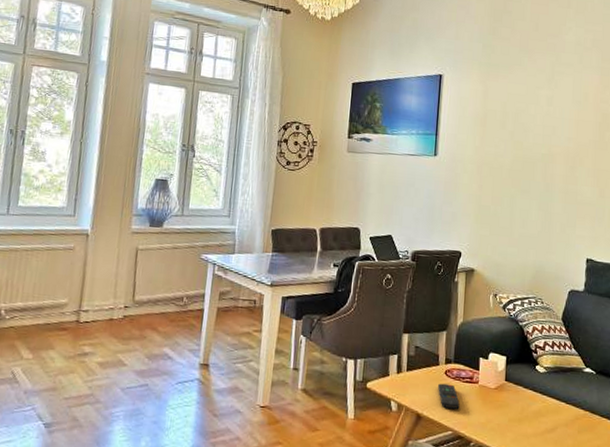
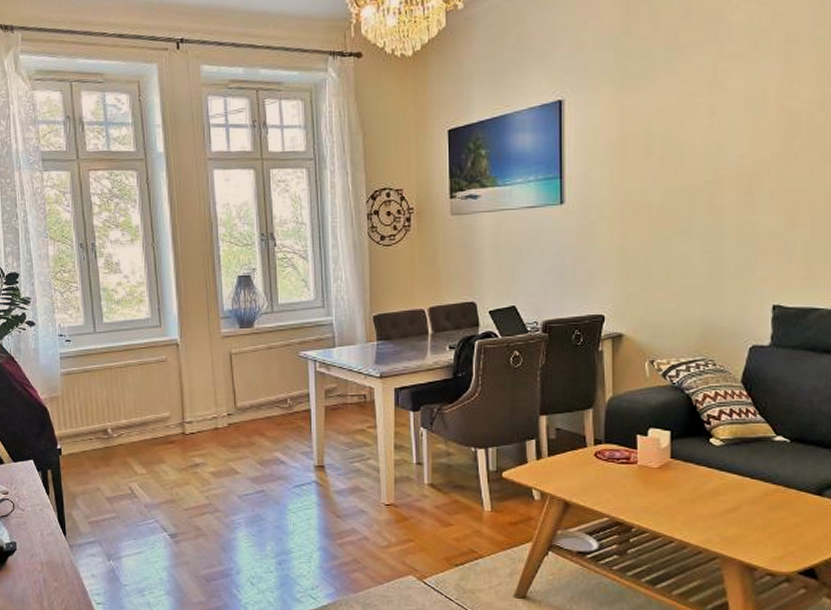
remote control: present [438,383,460,409] -> none [588,467,616,493]

